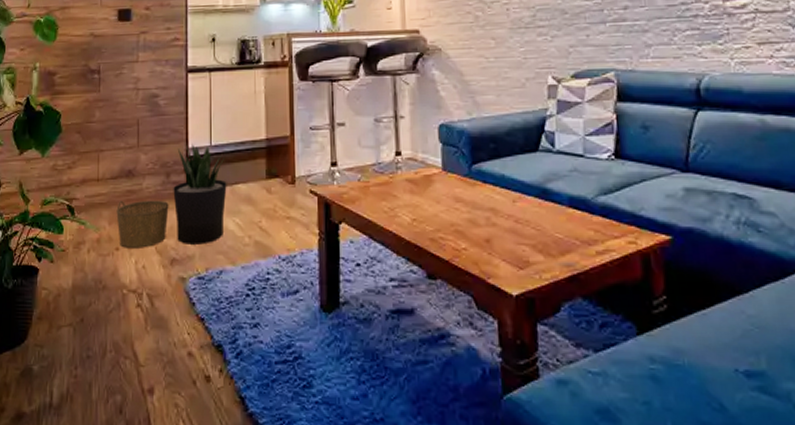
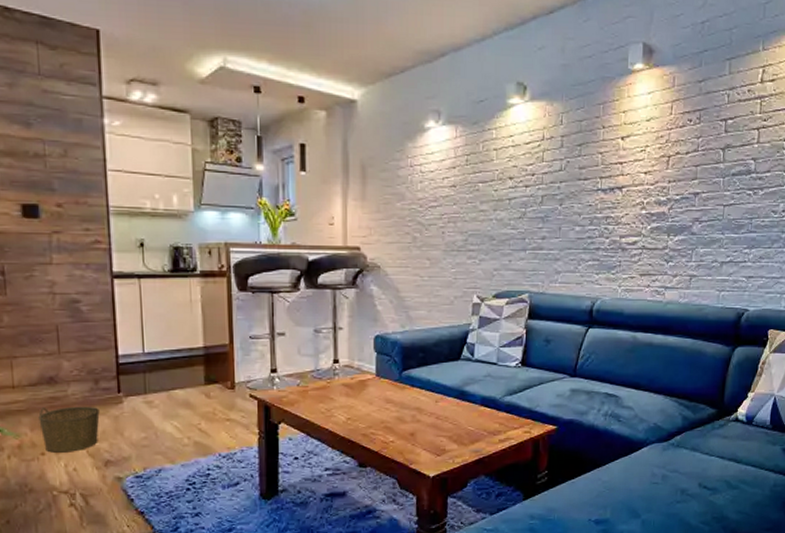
planter: present [173,141,227,245] -> none [103,348,163,447]

